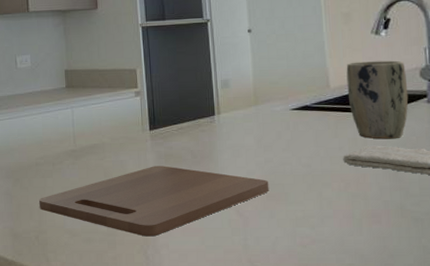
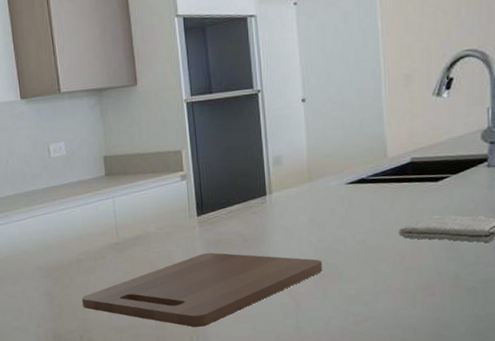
plant pot: present [346,60,409,139] -> none [405,123,468,209]

